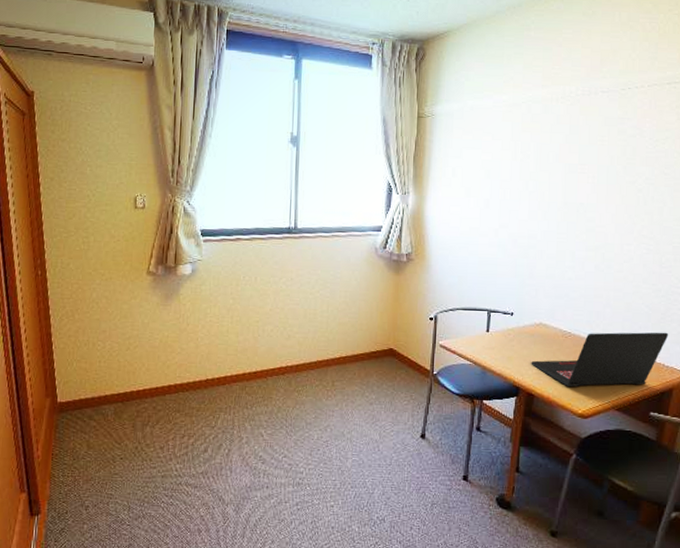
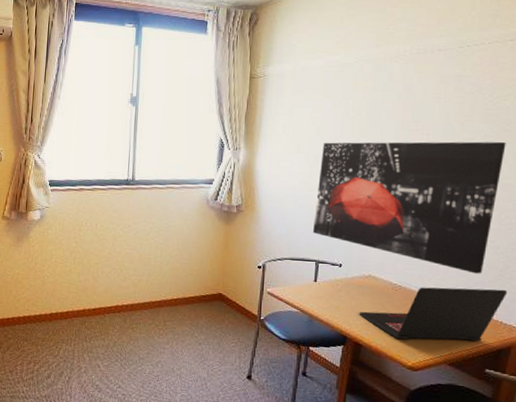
wall art: none [485,184,665,318] -> present [313,141,506,274]

